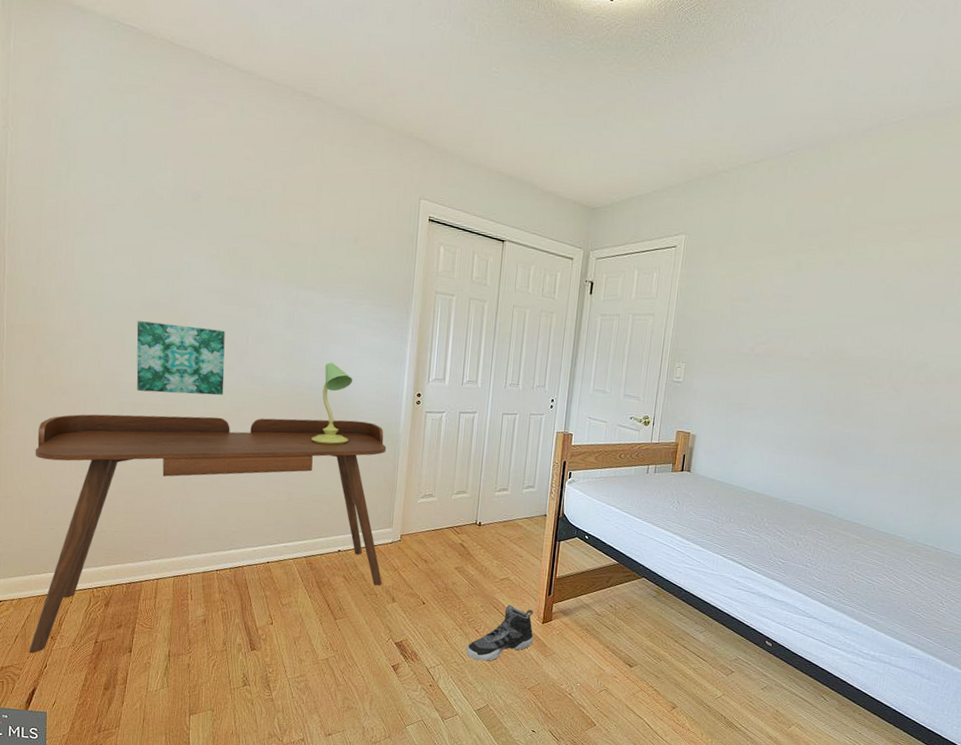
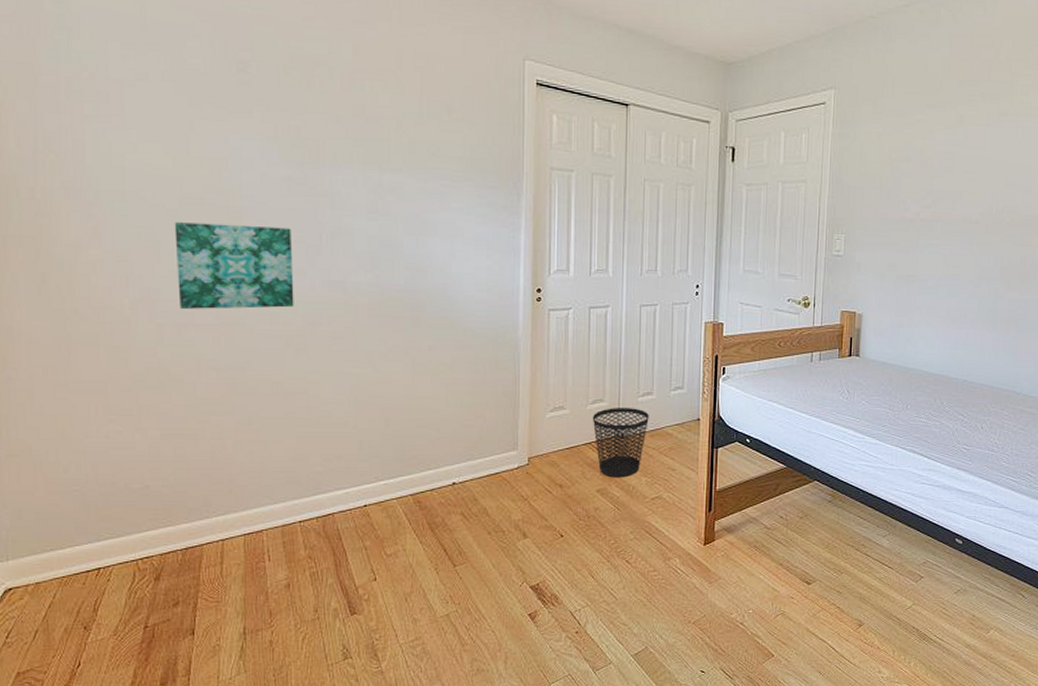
desk: present [29,414,387,654] -> none [46,326,509,651]
table lamp: present [311,362,353,445] -> none [410,258,457,357]
wastebasket: none [455,499,504,559] -> present [592,408,649,478]
sneaker: present [466,604,534,661] -> none [617,527,695,596]

